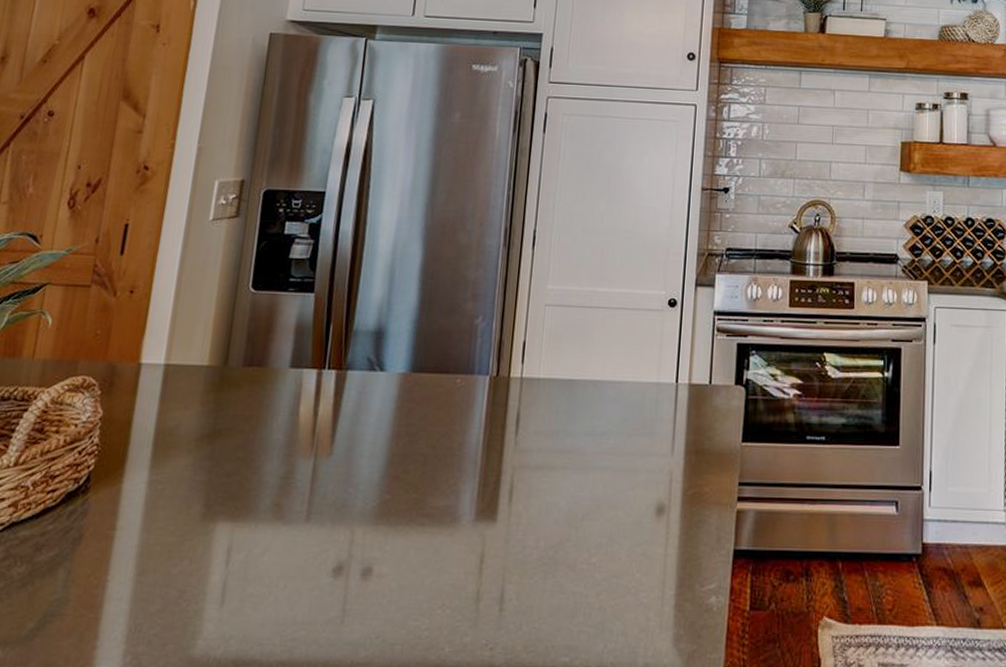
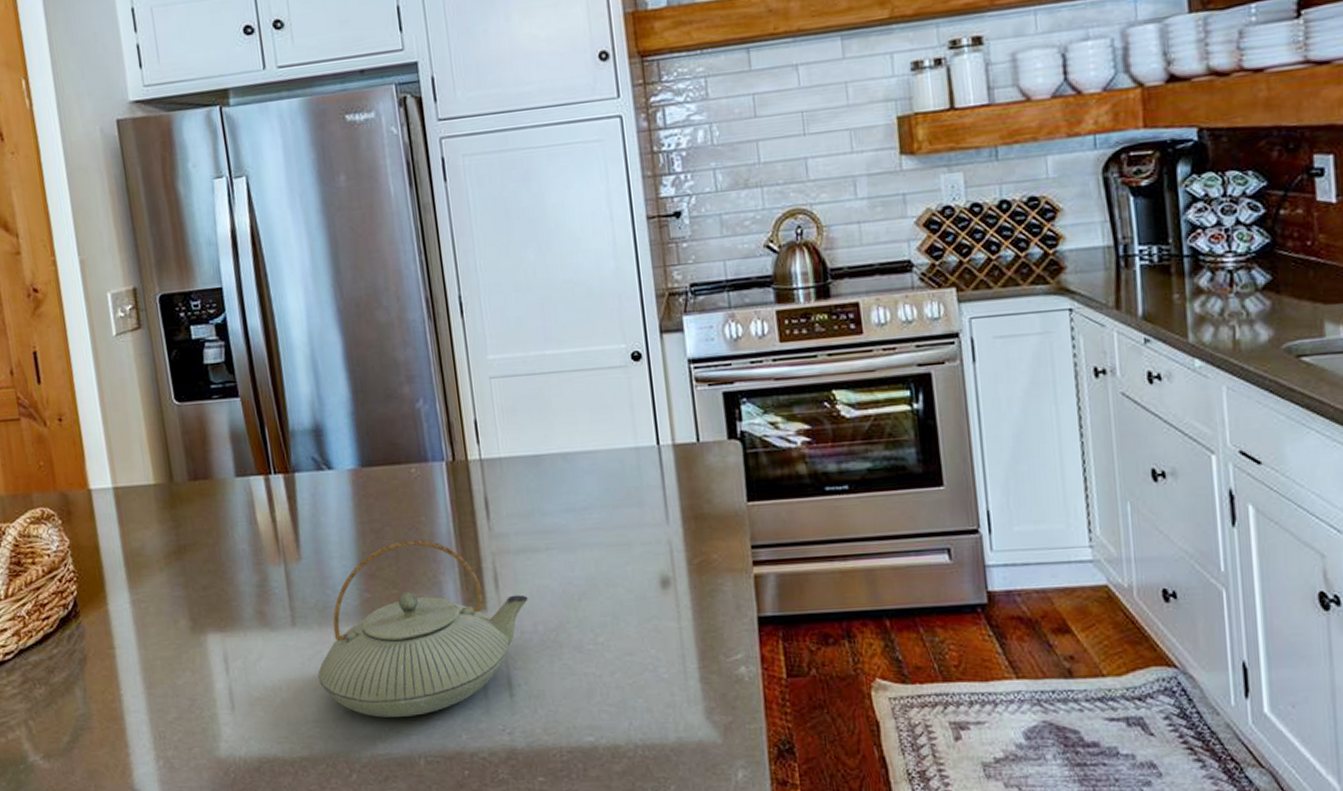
teapot: none [317,446,536,626] -> present [317,539,528,718]

